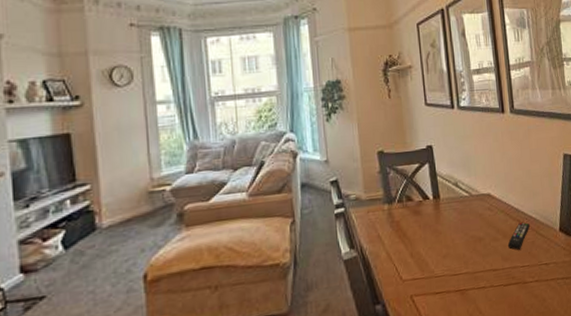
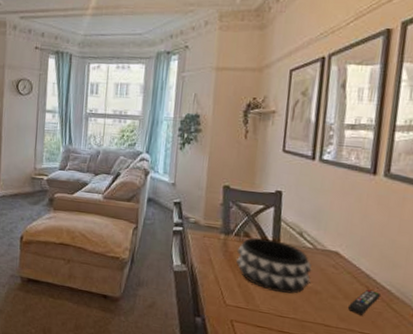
decorative bowl: none [402,196,473,251] -> present [236,237,312,294]

